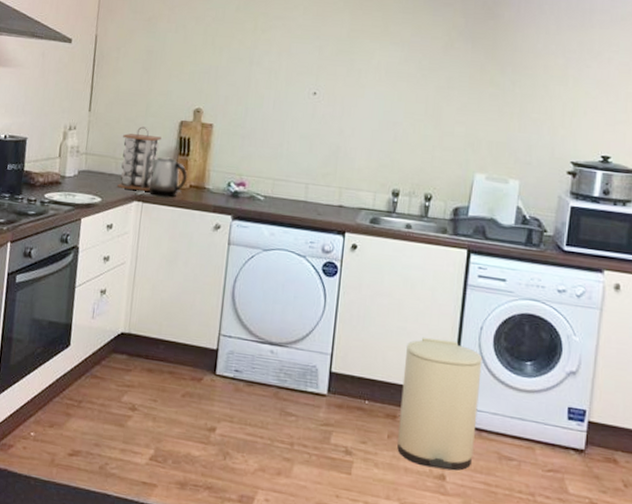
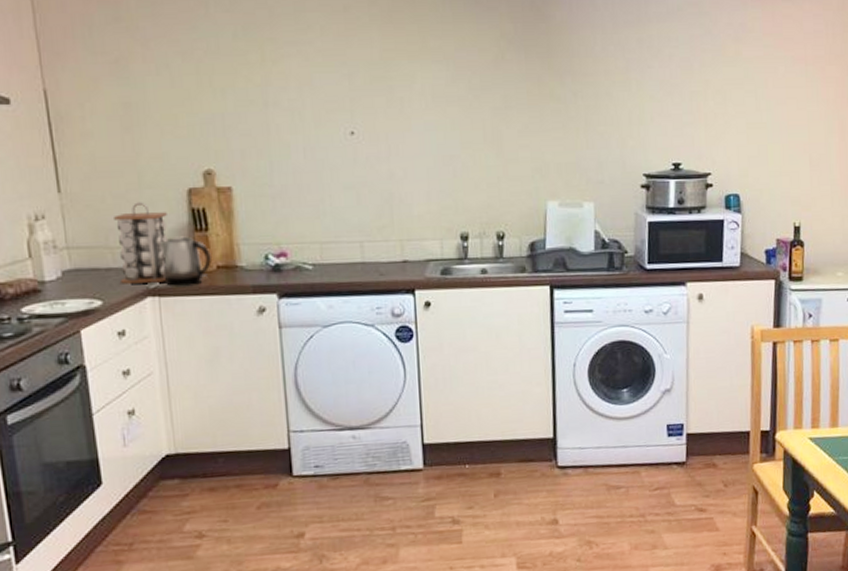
pedal bin: present [397,336,483,471] -> none [501,383,582,516]

